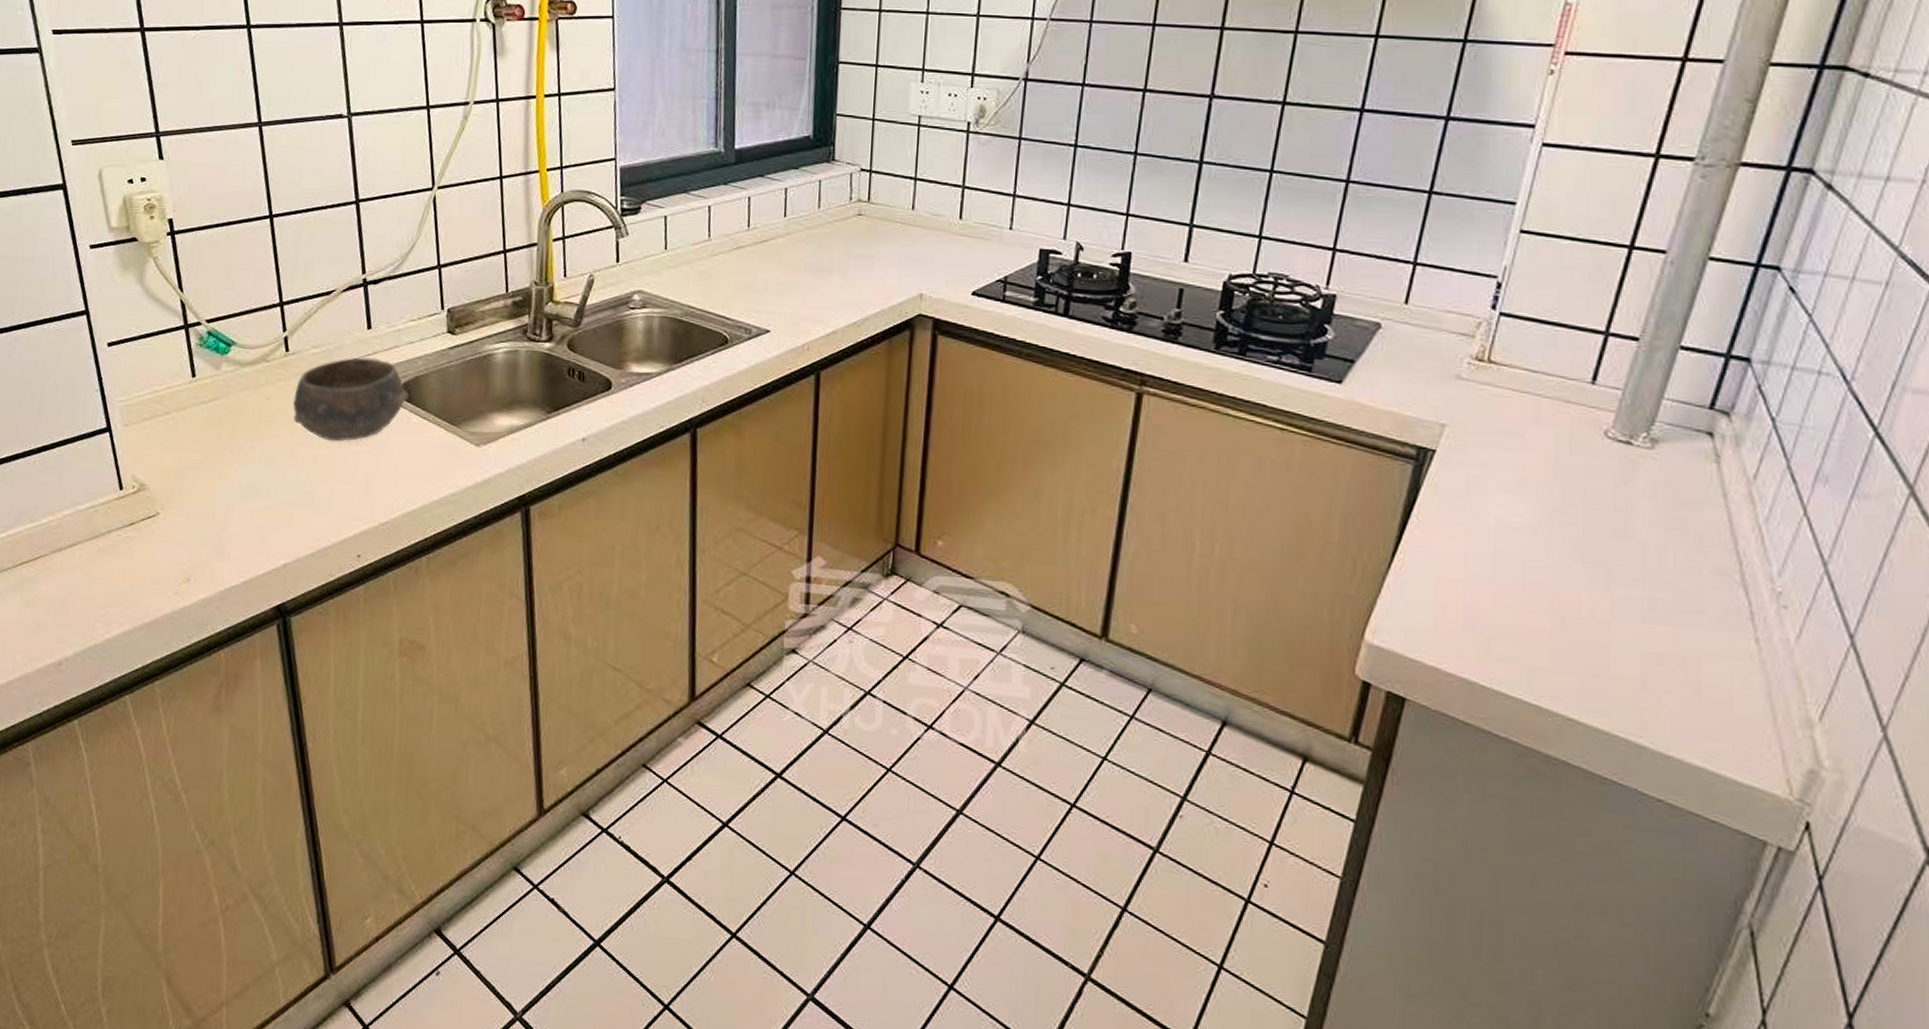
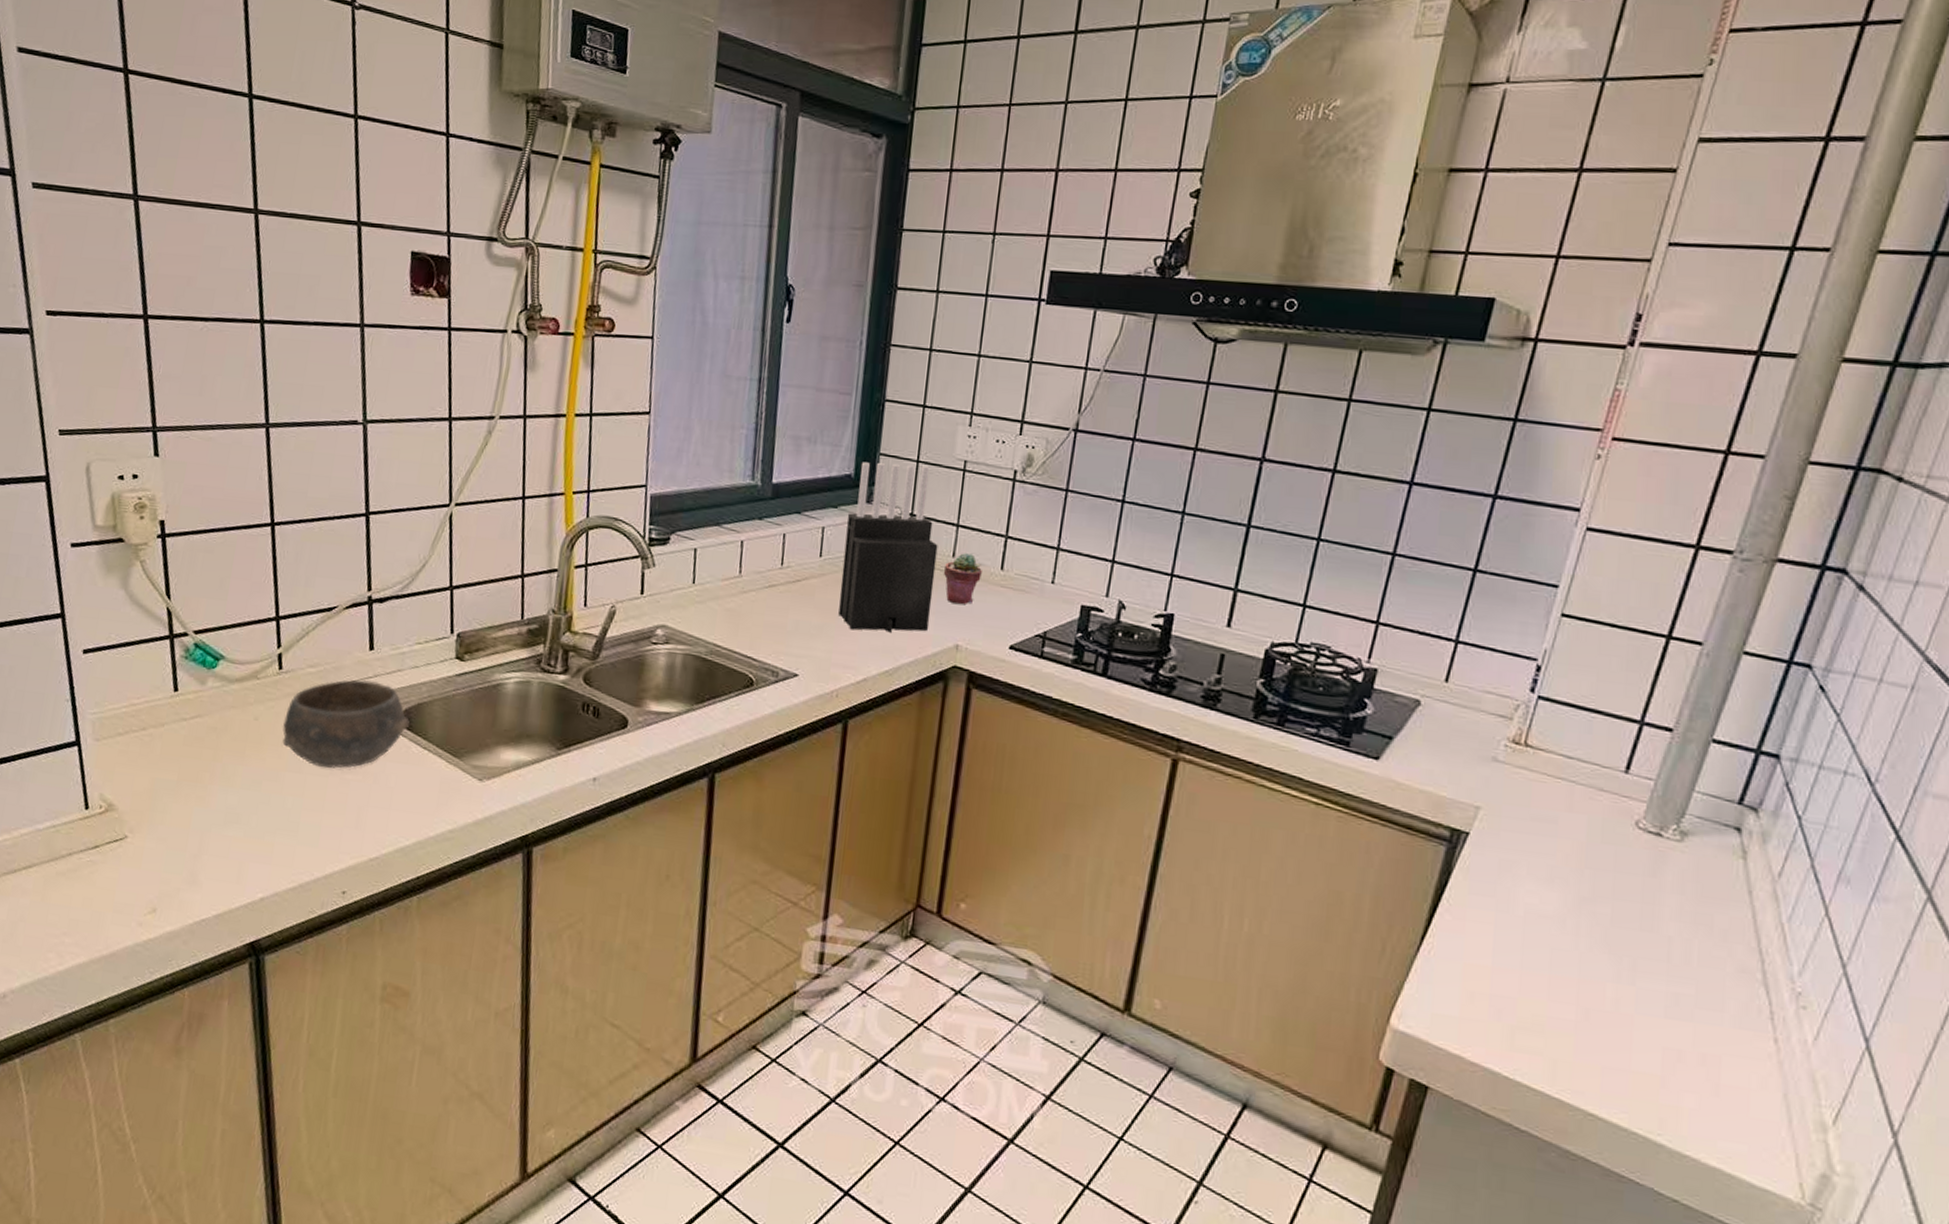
knife block: none [805,122,898,286] -> present [838,462,938,633]
potted succulent: none [903,205,941,254] -> present [943,553,982,604]

